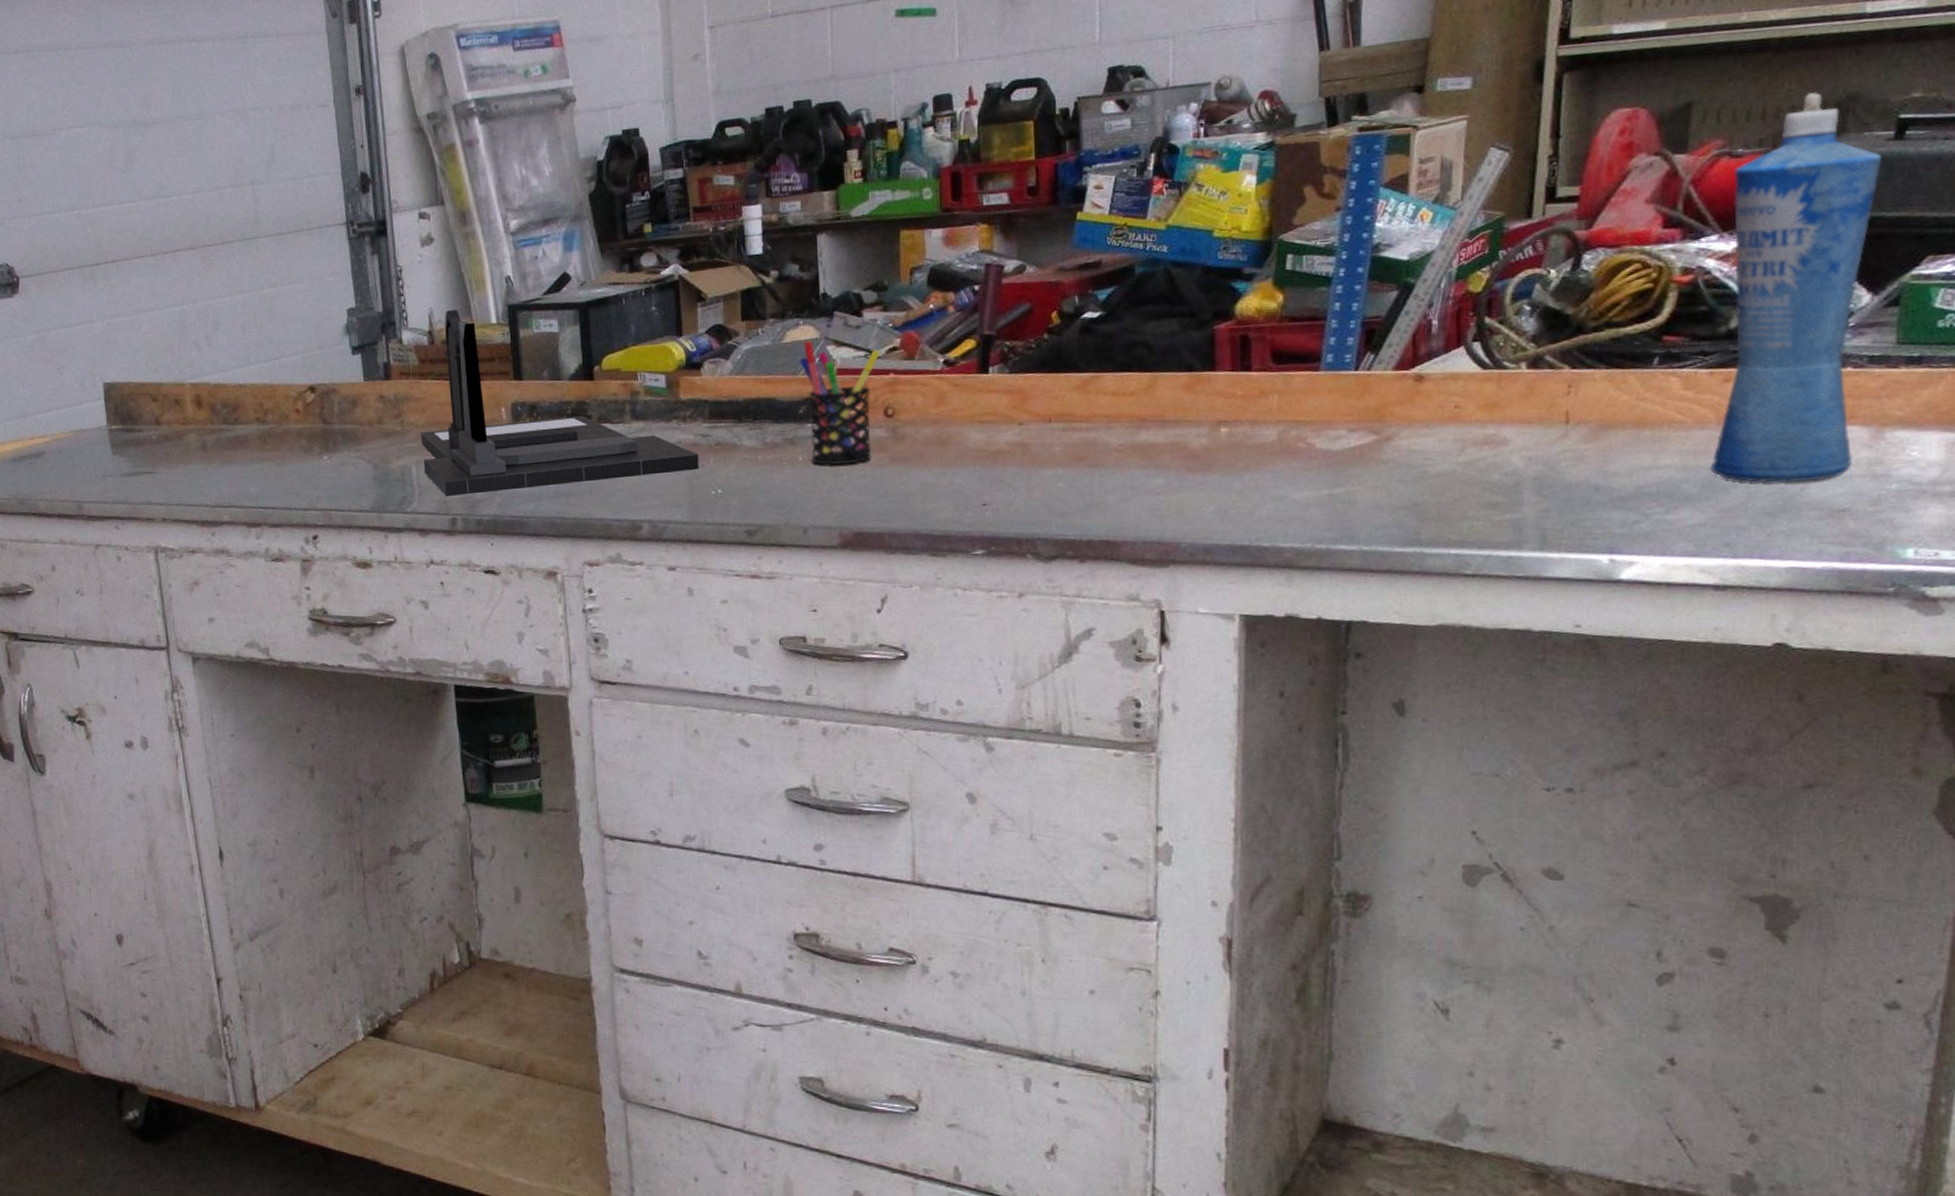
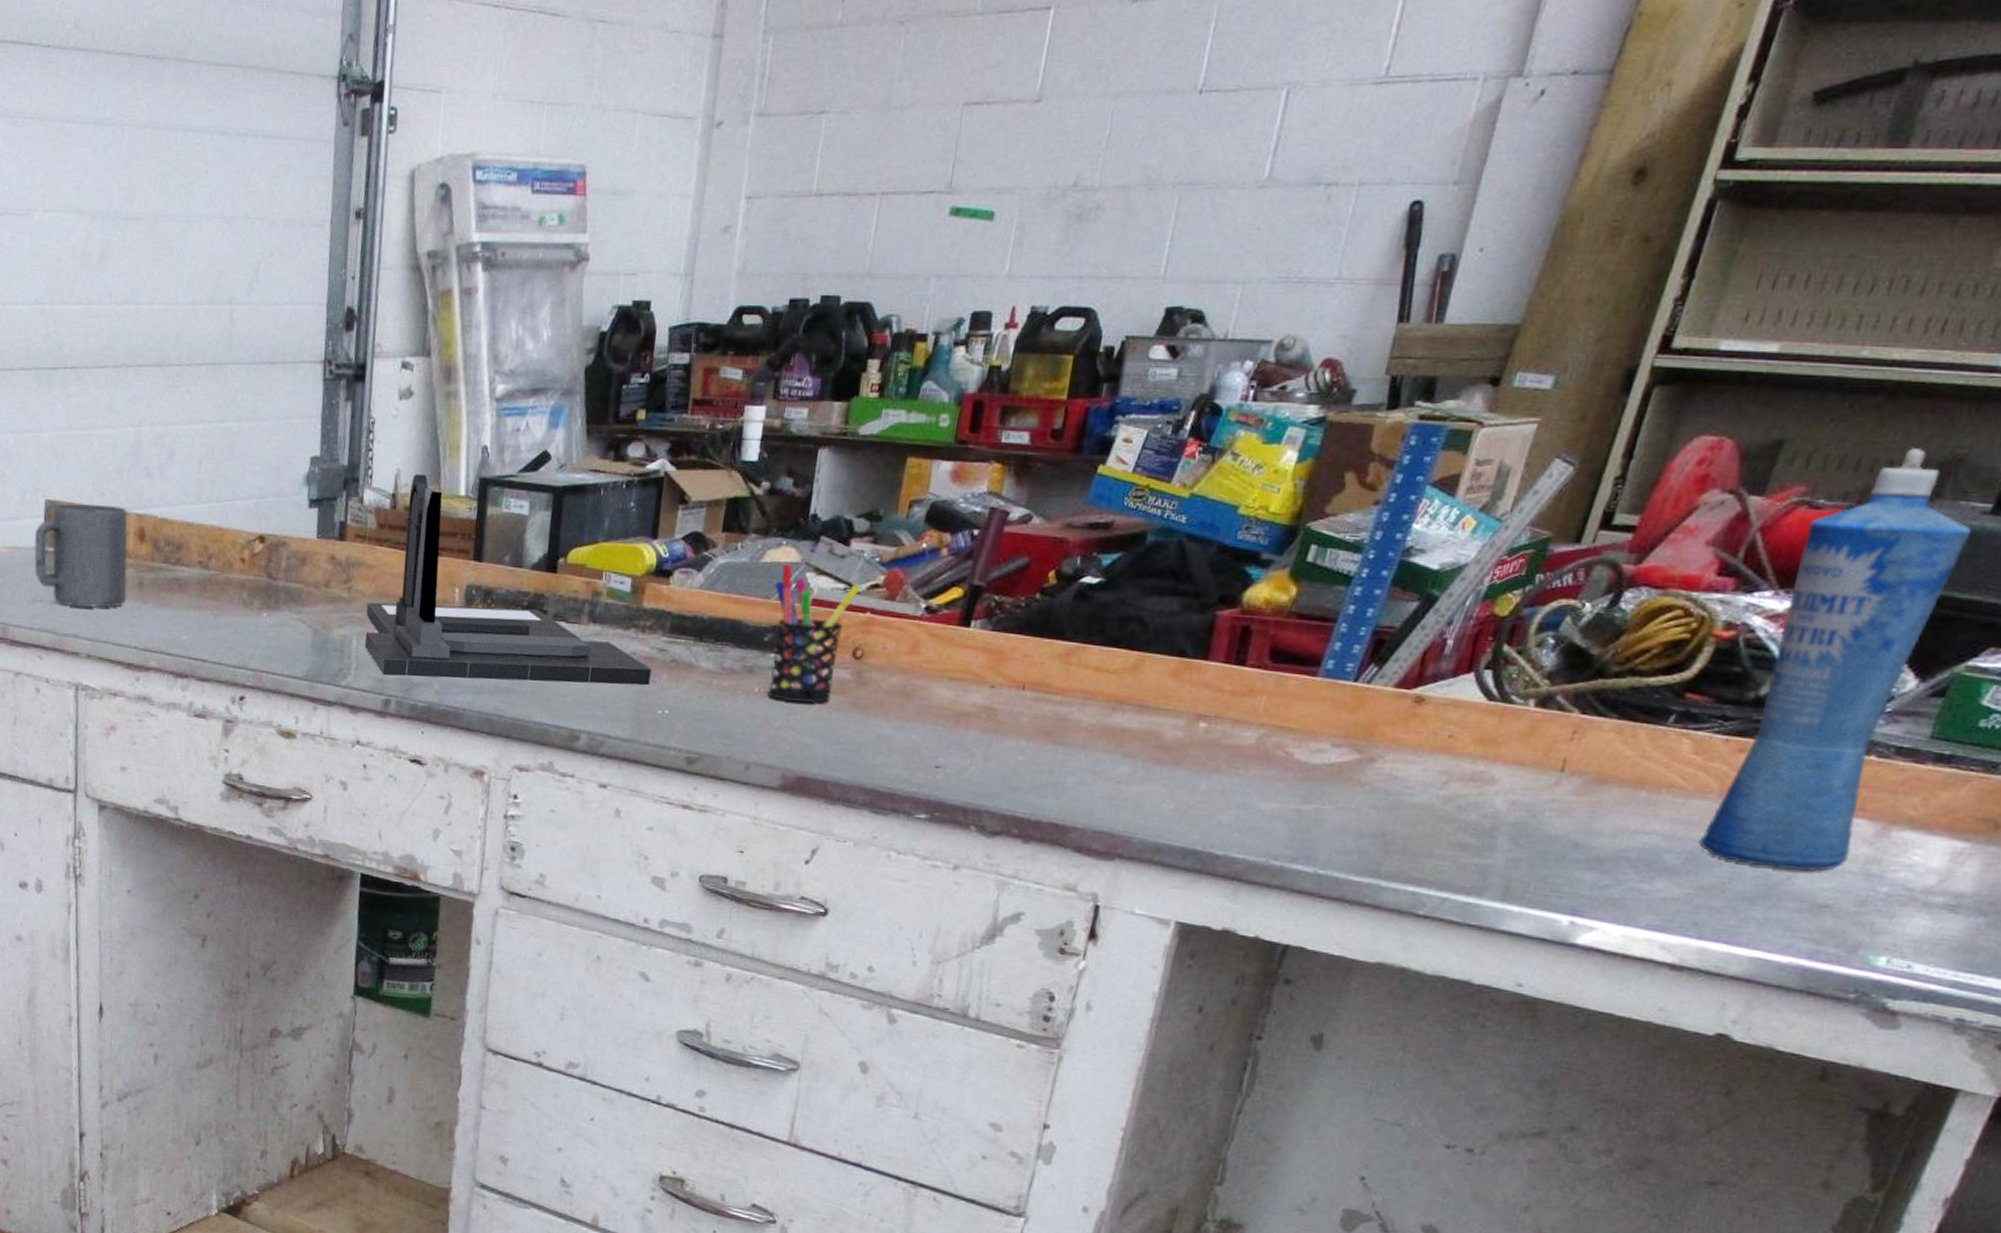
mug: none [97,378,193,477] -> present [34,503,128,609]

